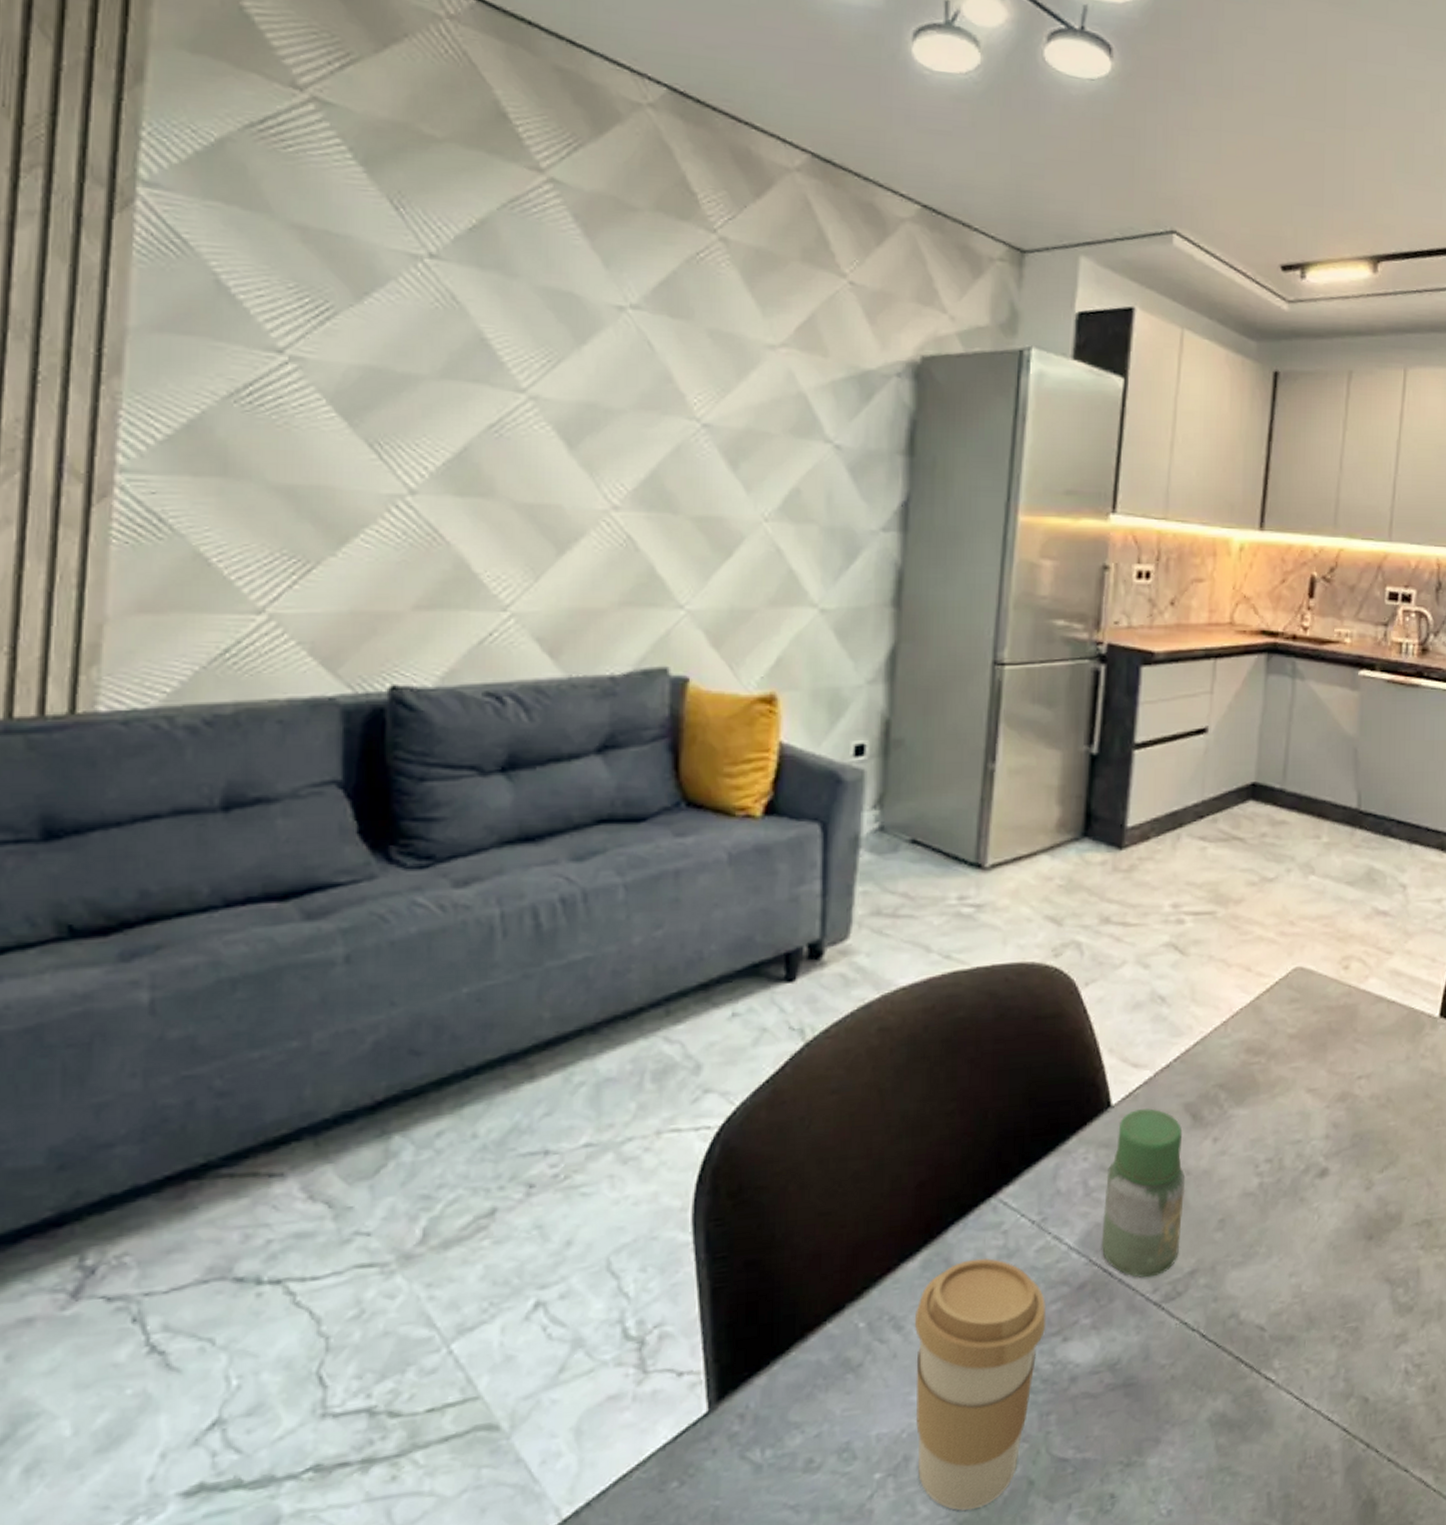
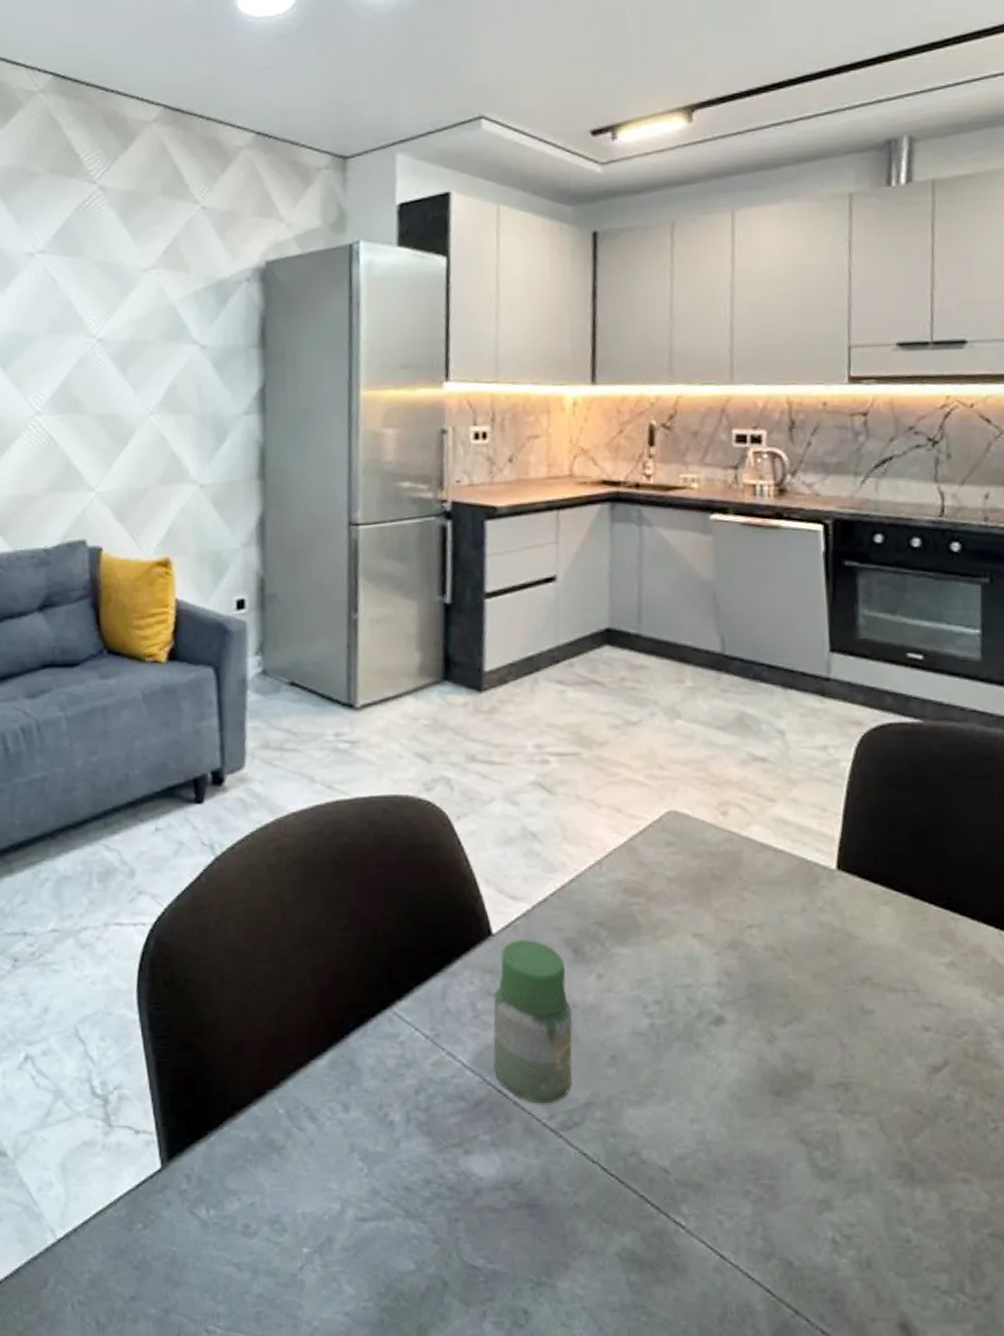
coffee cup: present [914,1258,1046,1511] -> none [326,1064,447,1297]

